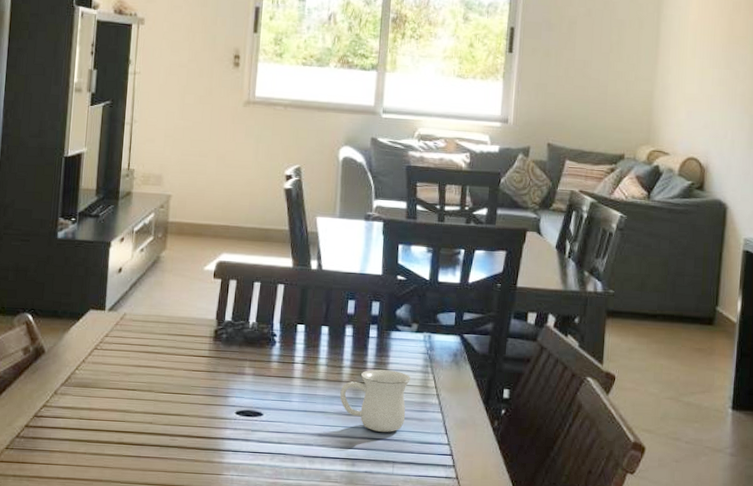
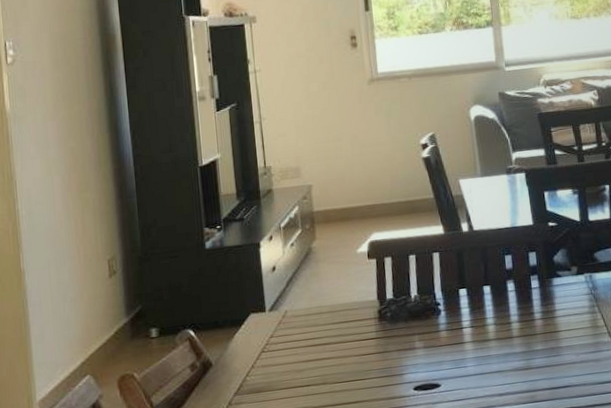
mug: present [340,369,411,432] -> none [513,316,582,381]

